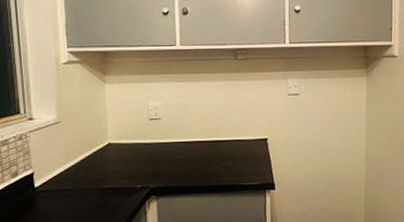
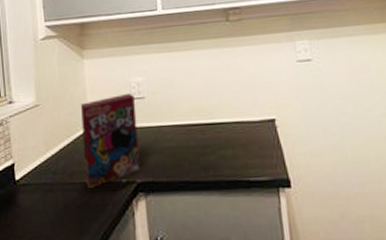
cereal box: none [100,114,153,193] -> present [80,92,140,188]

